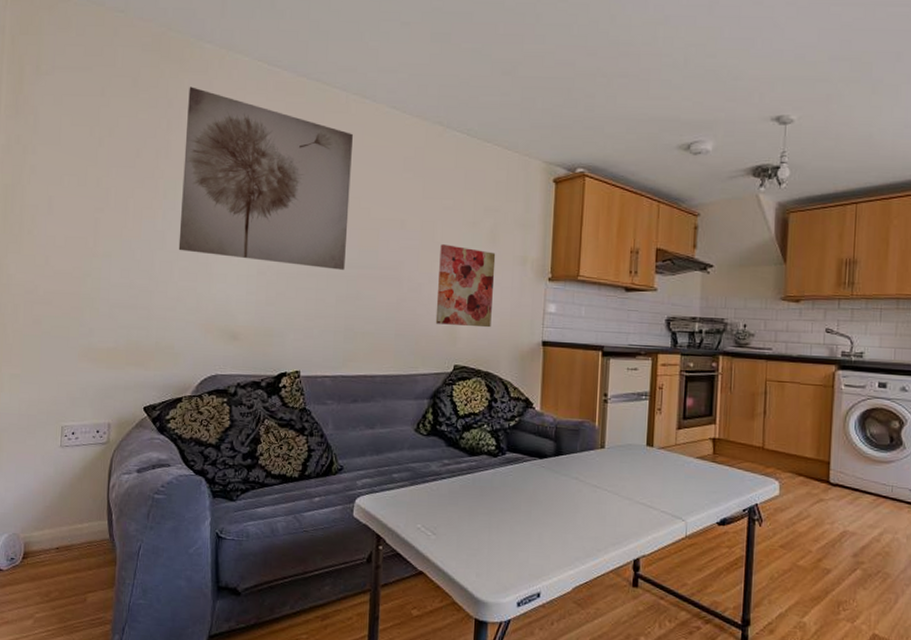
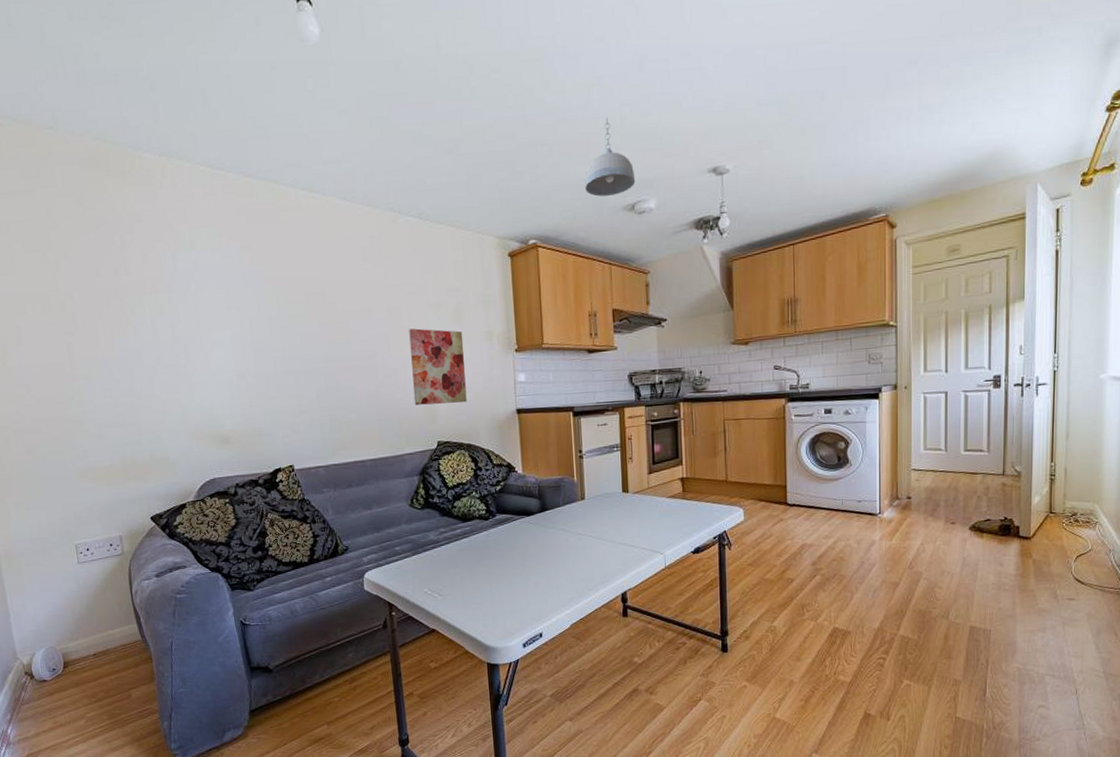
wall art: present [178,86,353,270] -> none [135,199,321,366]
pendant light: none [641,55,694,133] -> present [585,117,636,197]

